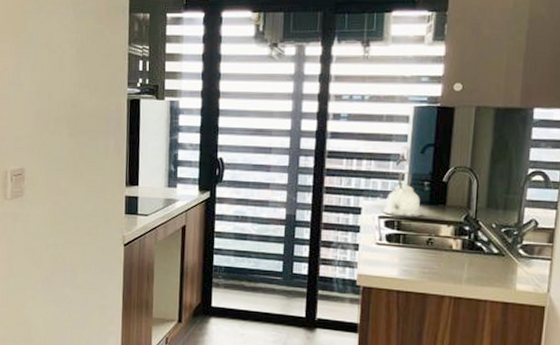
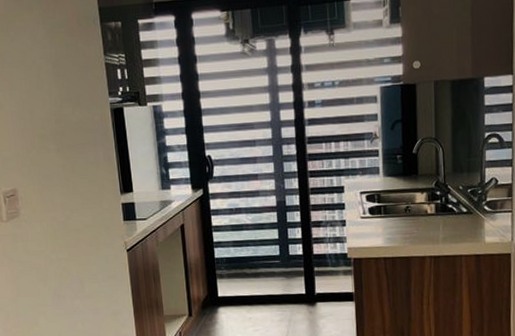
kettle: present [382,172,422,218] -> none [362,148,398,191]

